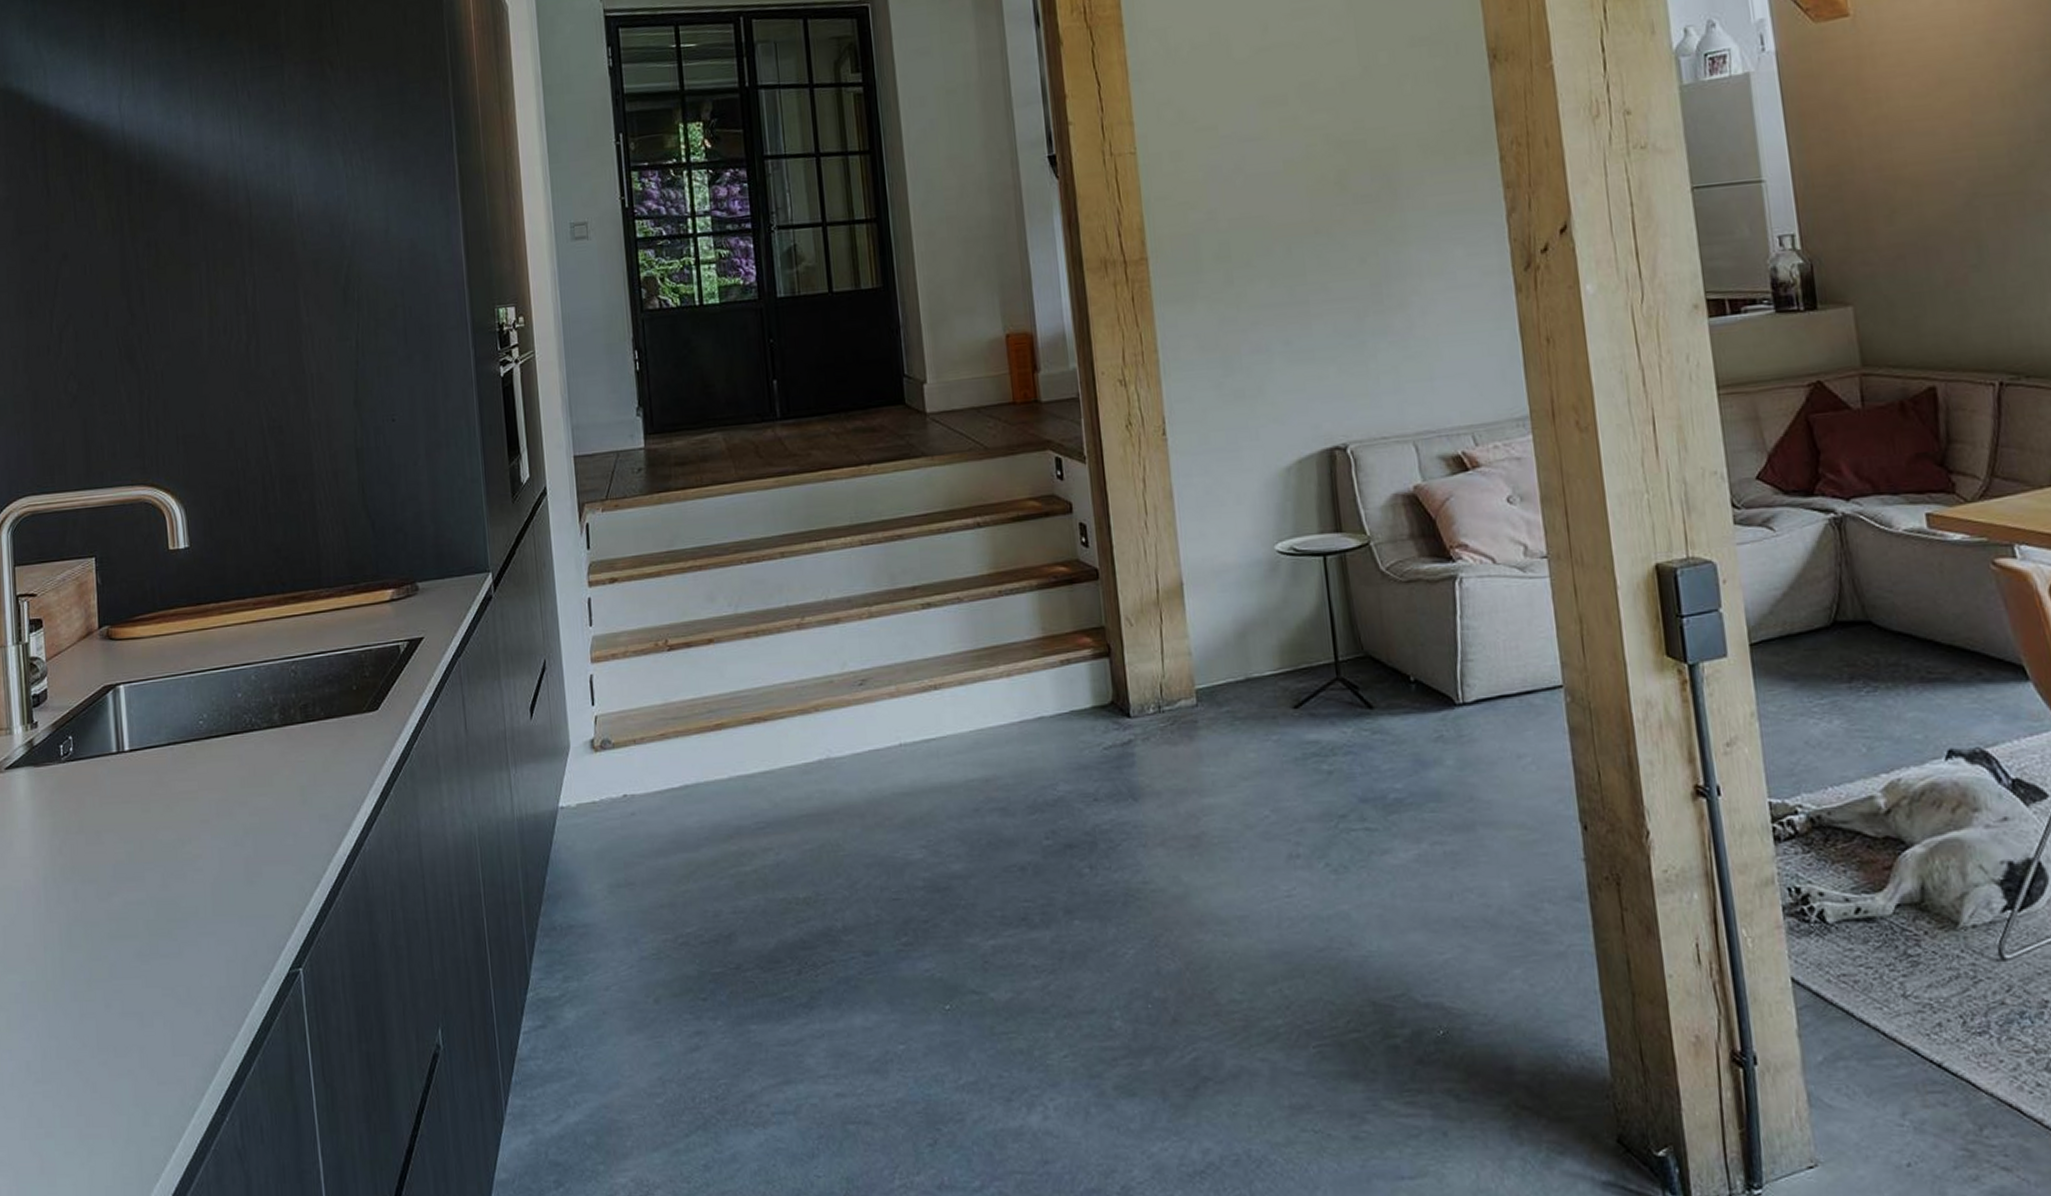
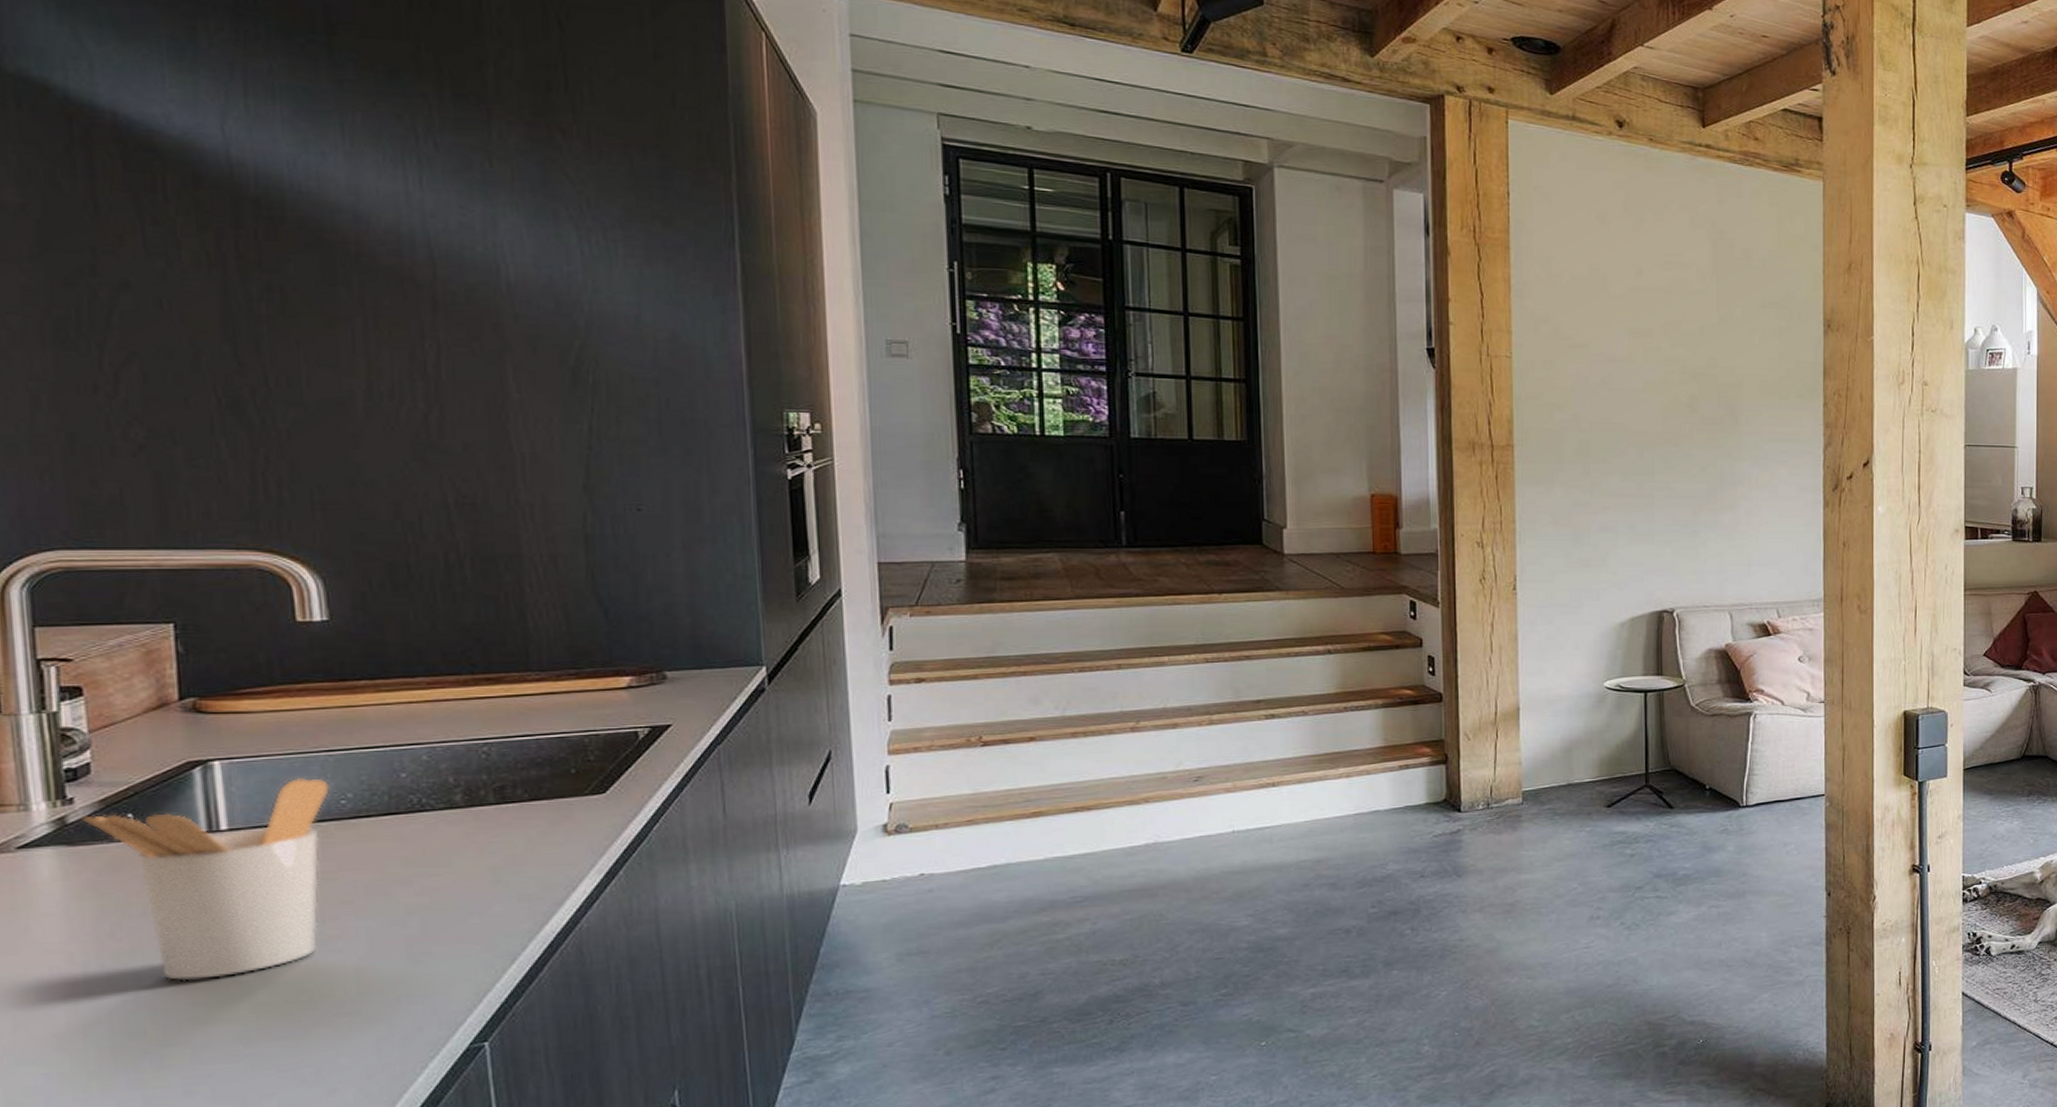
utensil holder: none [42,700,192,896] -> present [81,778,330,981]

